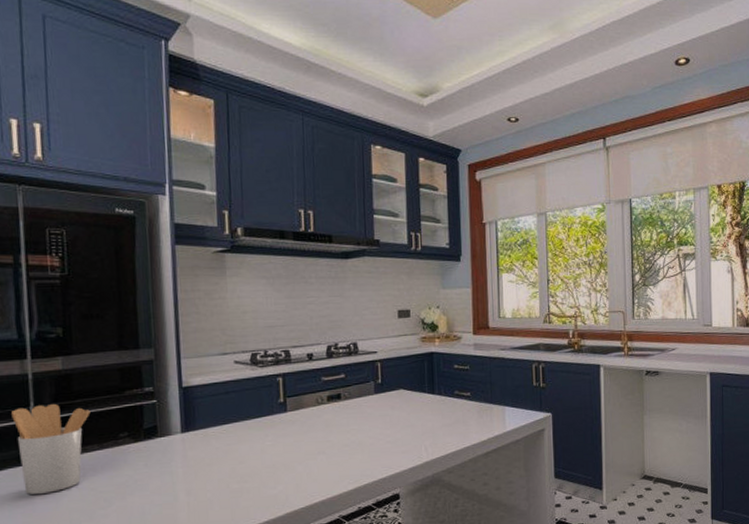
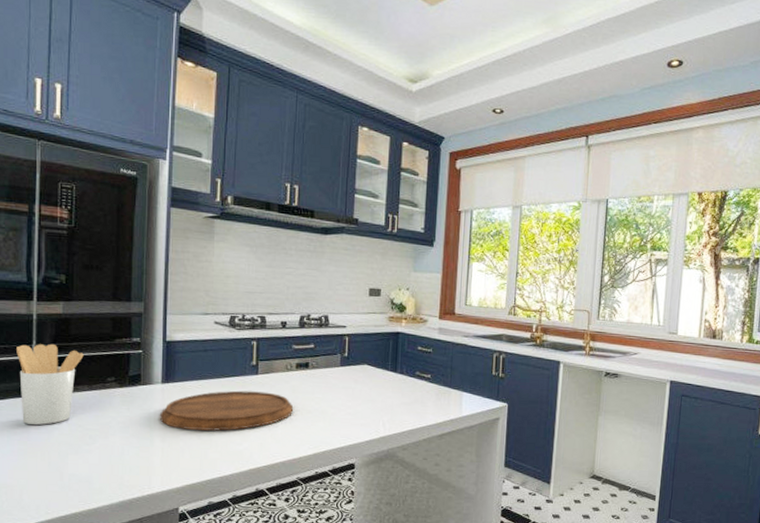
cutting board: none [182,429,329,480] -> present [160,390,294,431]

